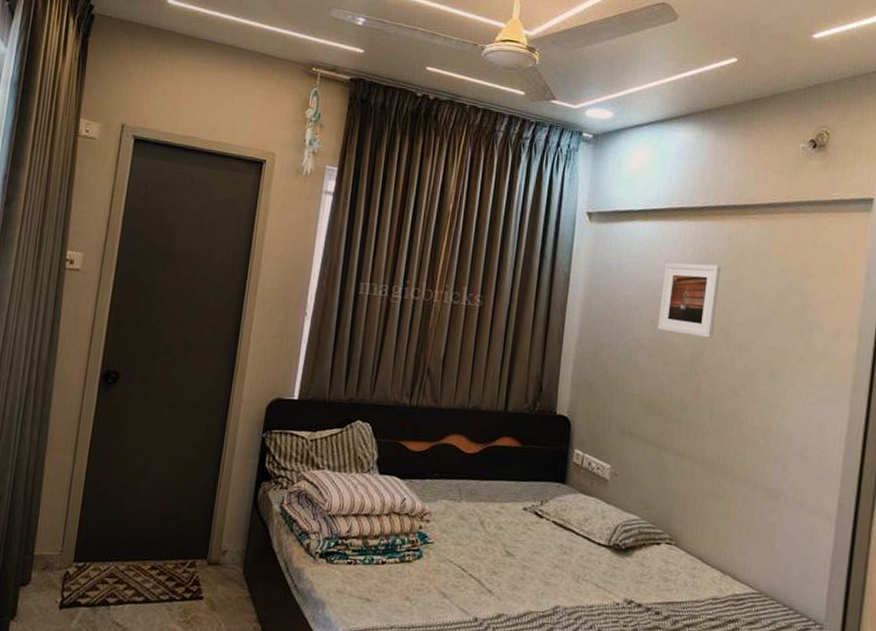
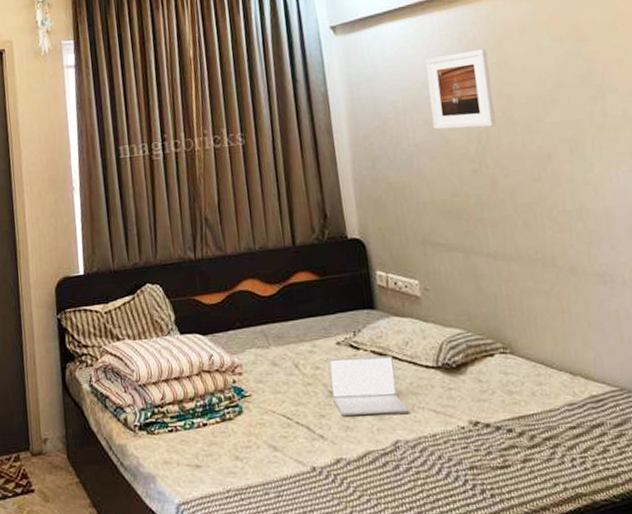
laptop: none [508,521,575,583] -> present [328,355,410,416]

